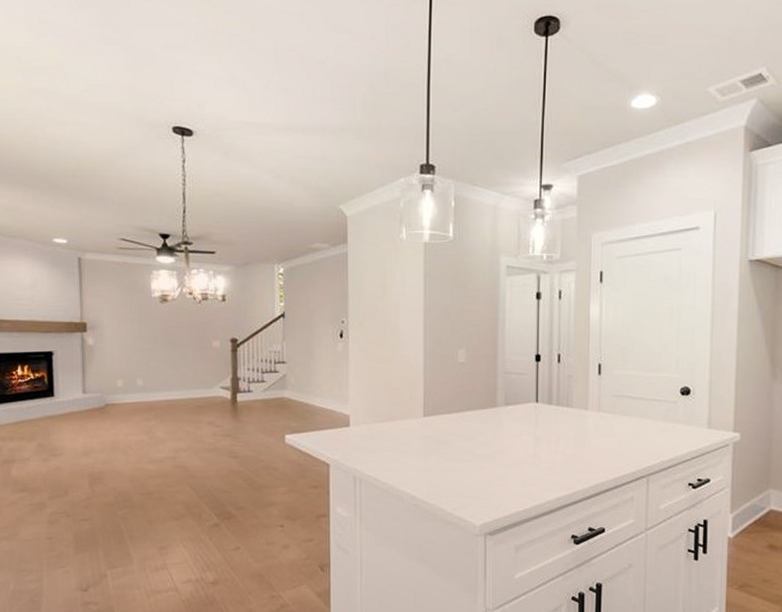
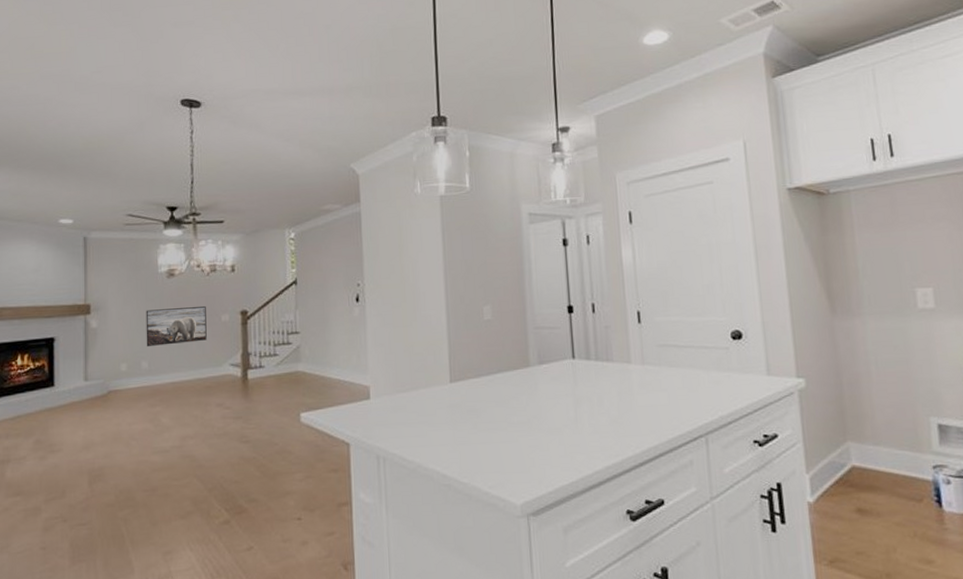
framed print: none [140,331,199,367] -> present [146,305,207,347]

